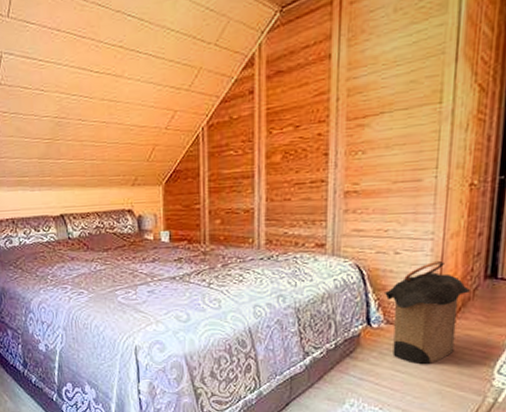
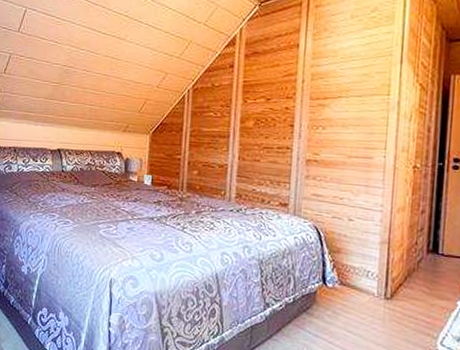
laundry hamper: present [385,260,472,365] -> none [339,231,416,329]

